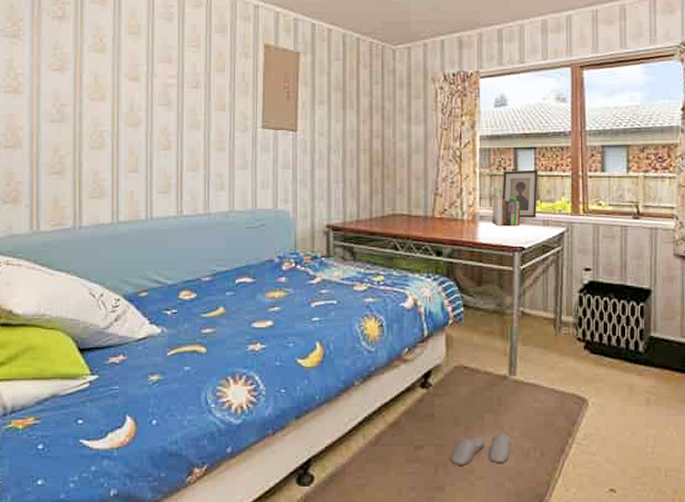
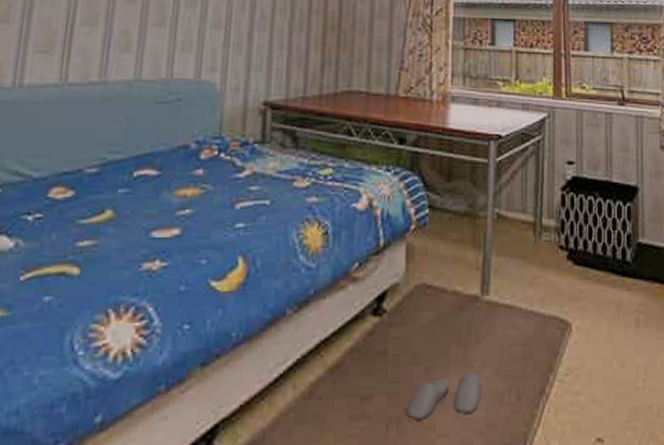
books: present [492,197,521,227] -> none [465,75,498,110]
picture frame: present [502,169,539,218] -> none [477,44,518,101]

